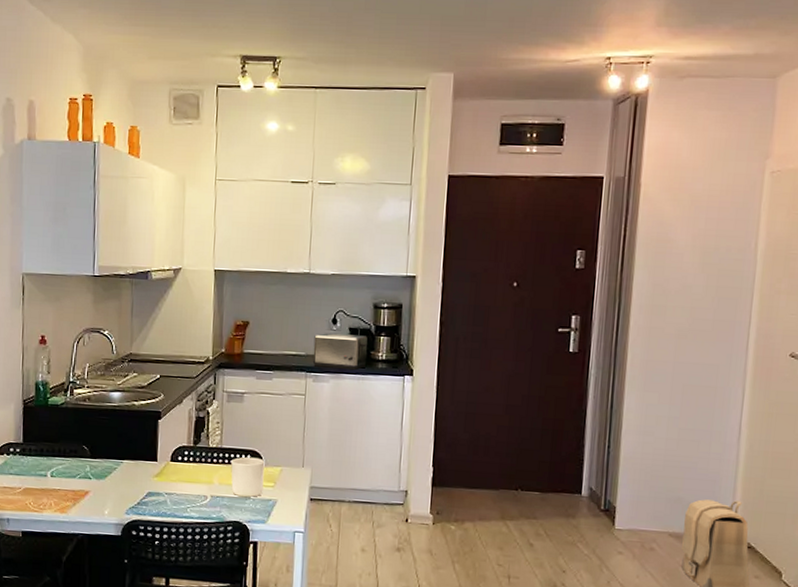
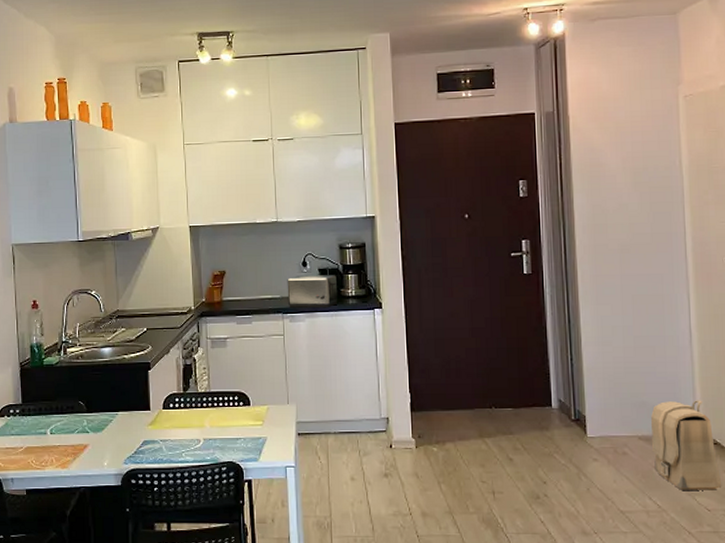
mug: present [231,457,265,497] -> none [220,398,253,438]

